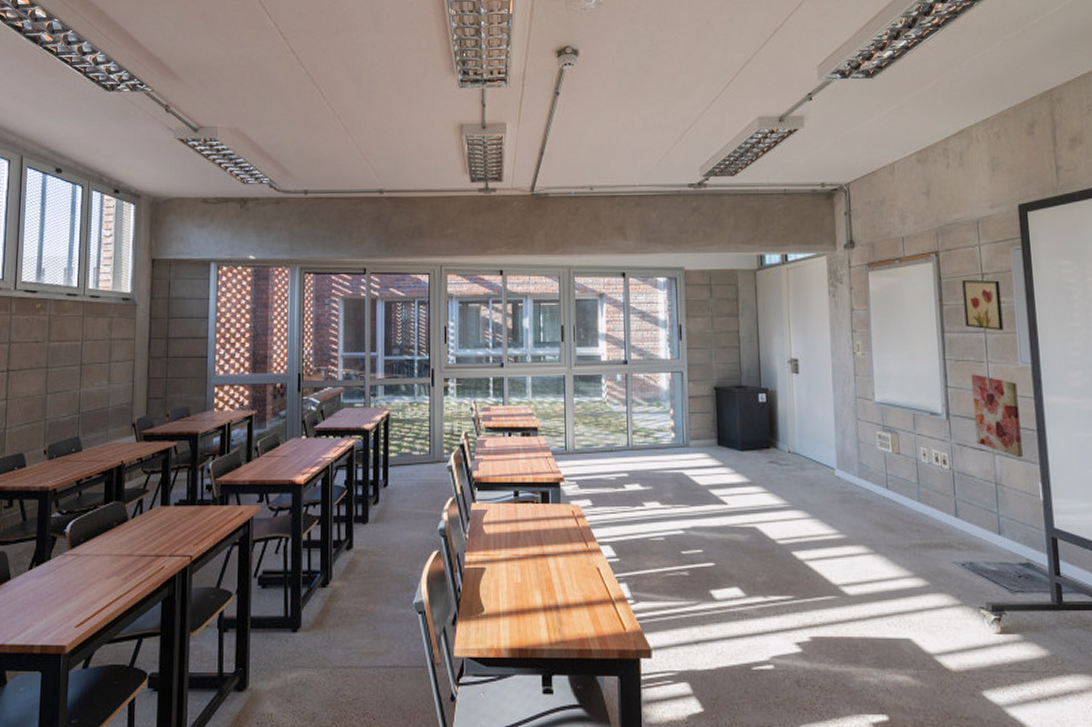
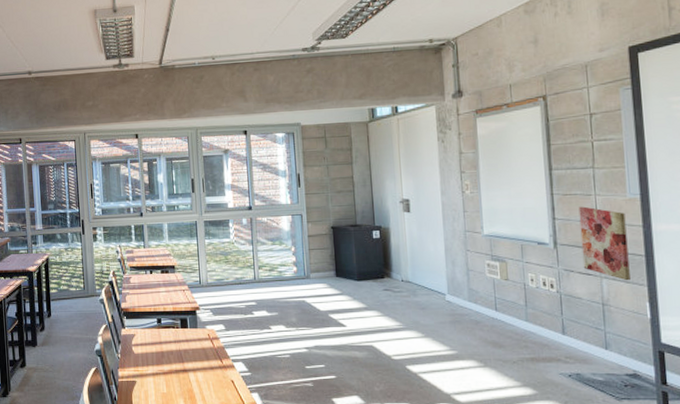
wall art: present [962,280,1004,330] -> none [570,119,612,166]

